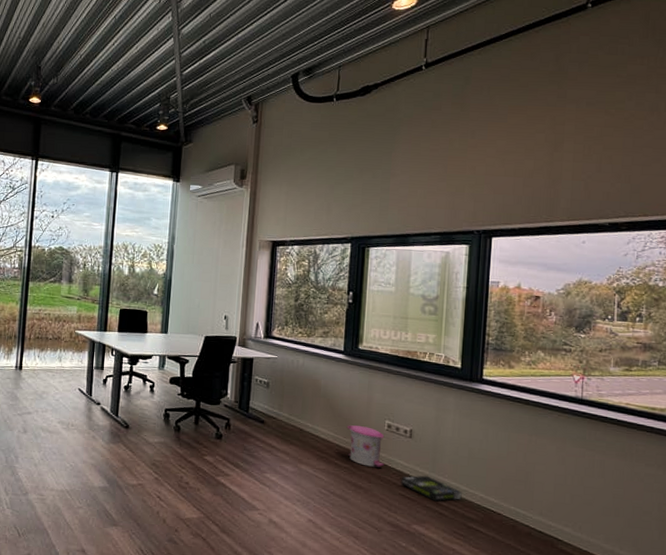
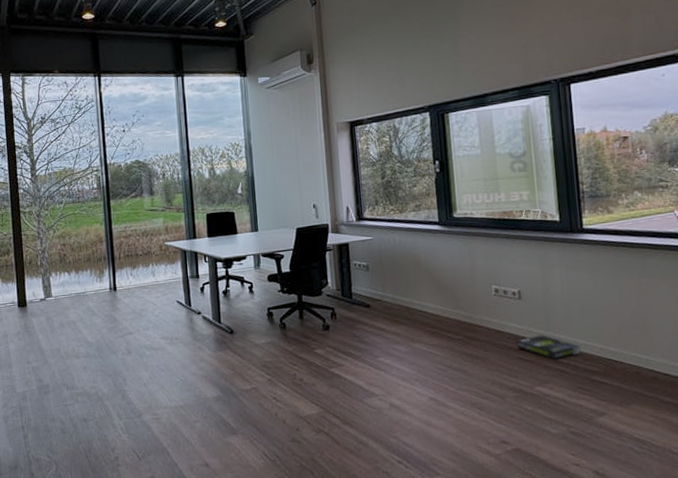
trash can: present [346,425,385,469] -> none [453,294,497,335]

